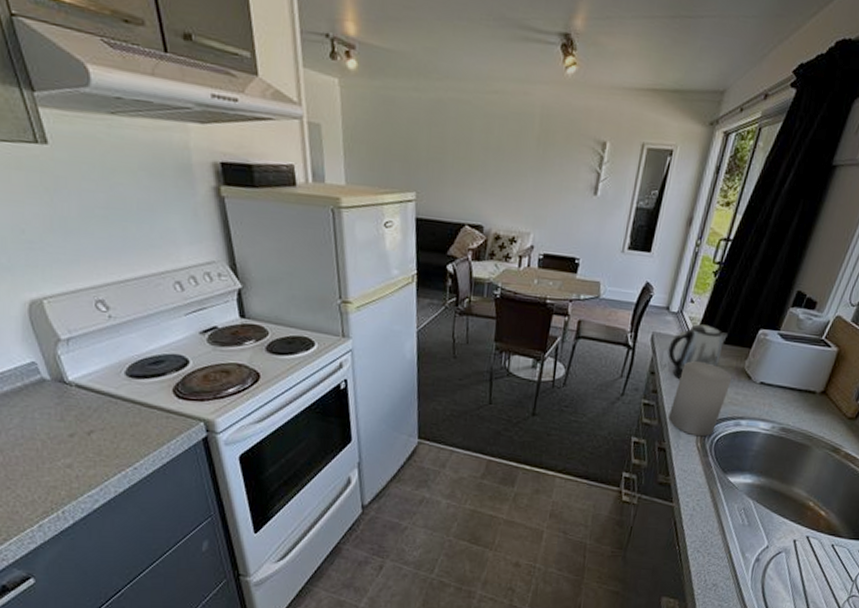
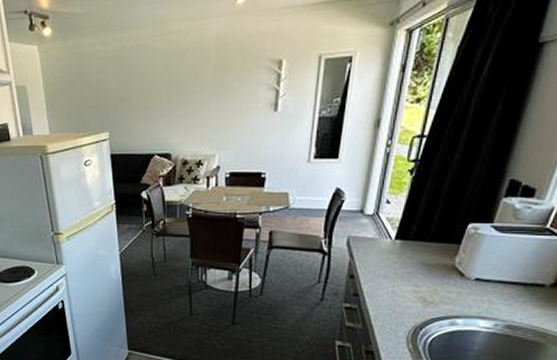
kettle: present [668,324,728,379] -> none [366,224,432,281]
canister: present [668,361,733,437] -> none [374,262,442,338]

